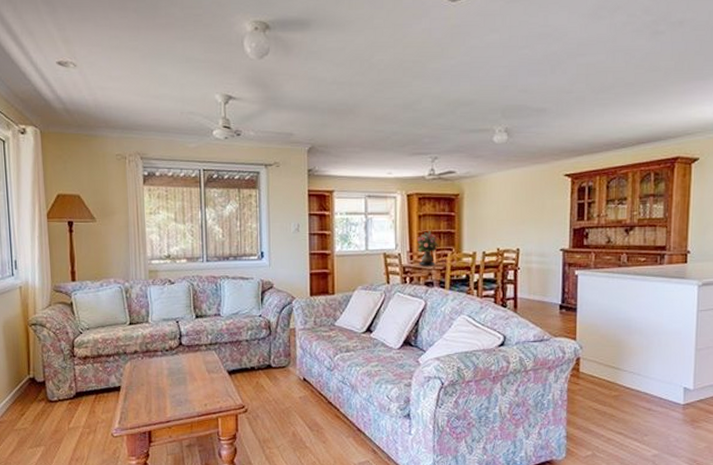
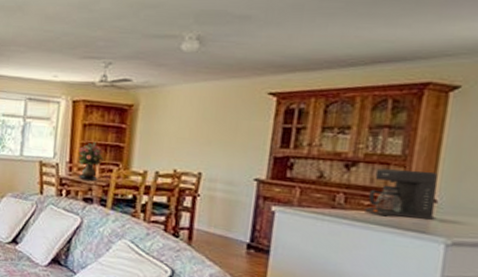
coffee maker: none [642,228,690,269] -> present [365,168,438,221]

